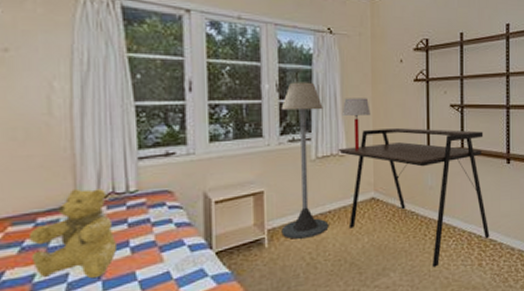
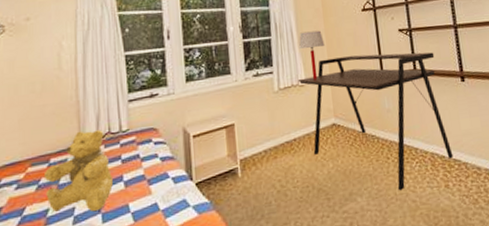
floor lamp: present [281,82,329,239] -> none [245,21,295,168]

